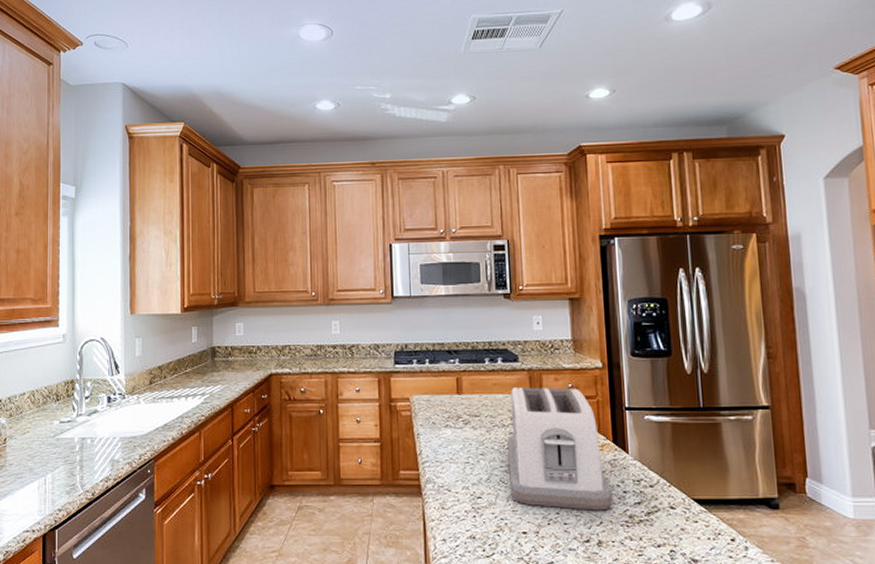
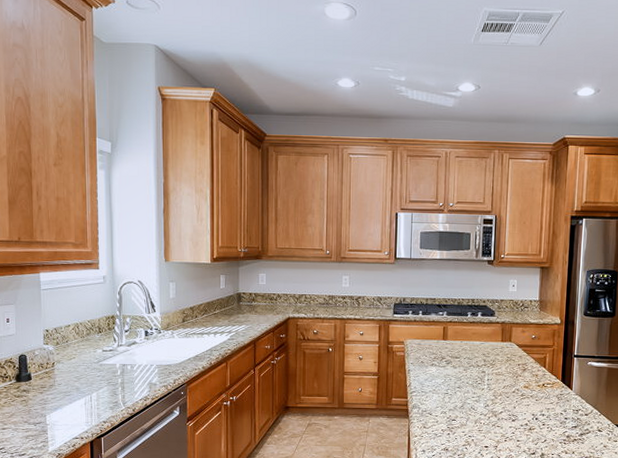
toaster: present [506,386,613,511] -> none [478,336,557,432]

